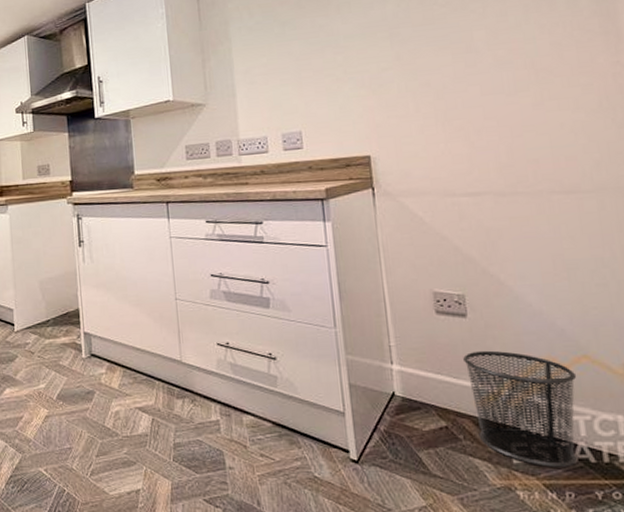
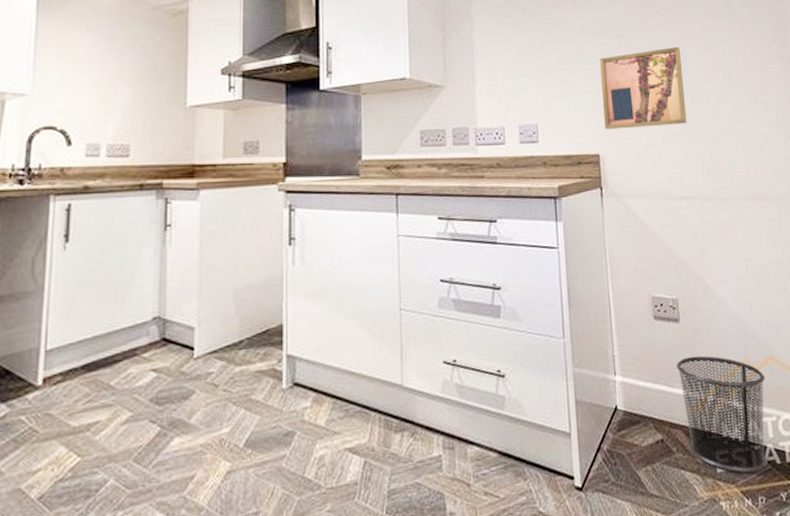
wall art: none [369,36,476,131] -> present [600,46,687,129]

